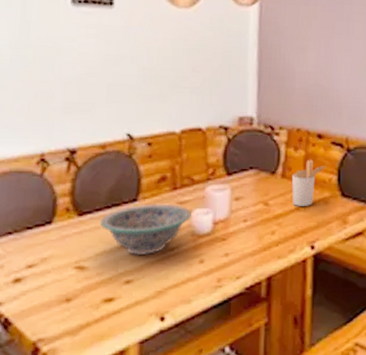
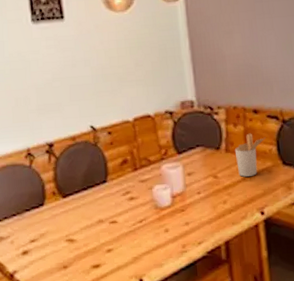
decorative bowl: present [100,203,191,256] -> none [80,183,152,229]

